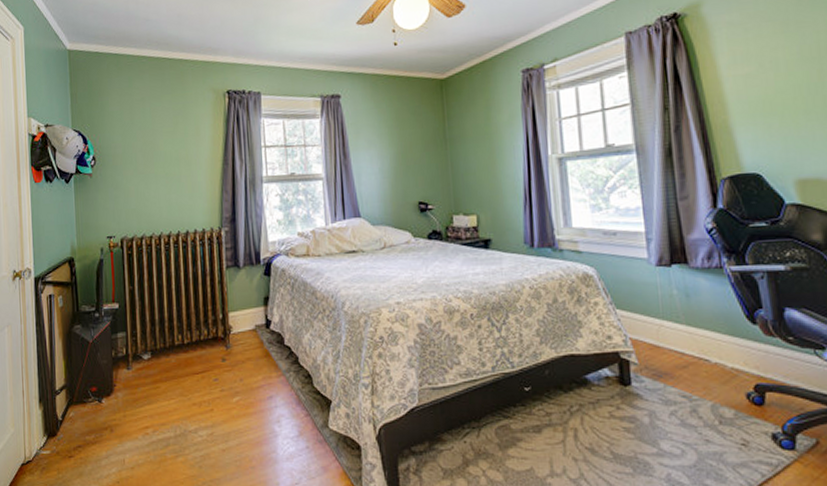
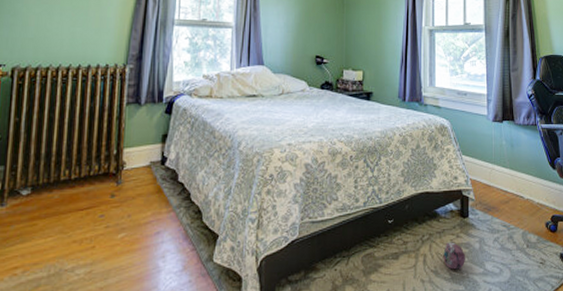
ball: none [600,414,631,448] -> present [443,242,465,270]

